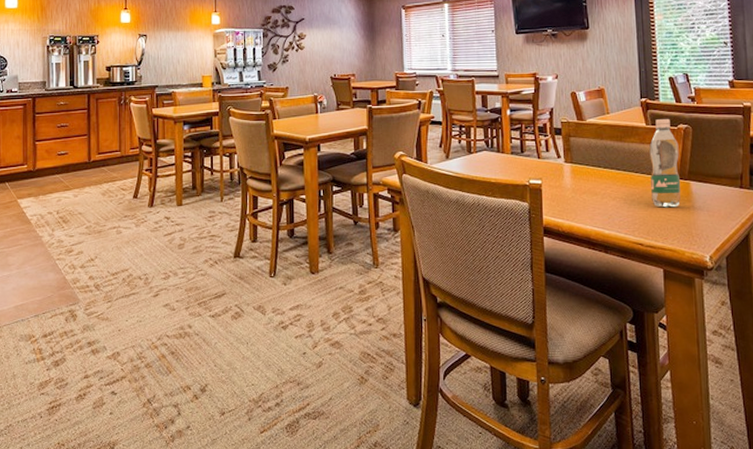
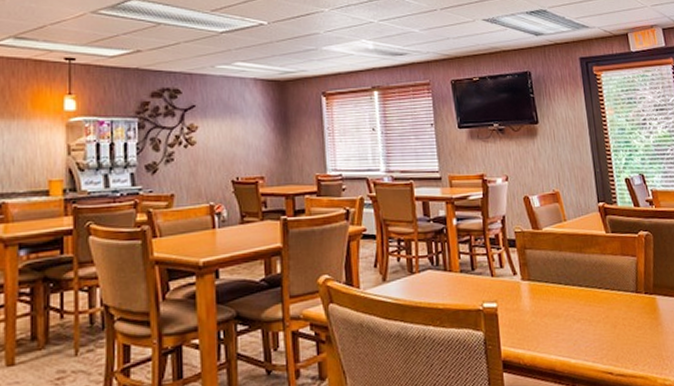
bottle: present [649,118,681,208] -> none [610,224,648,328]

